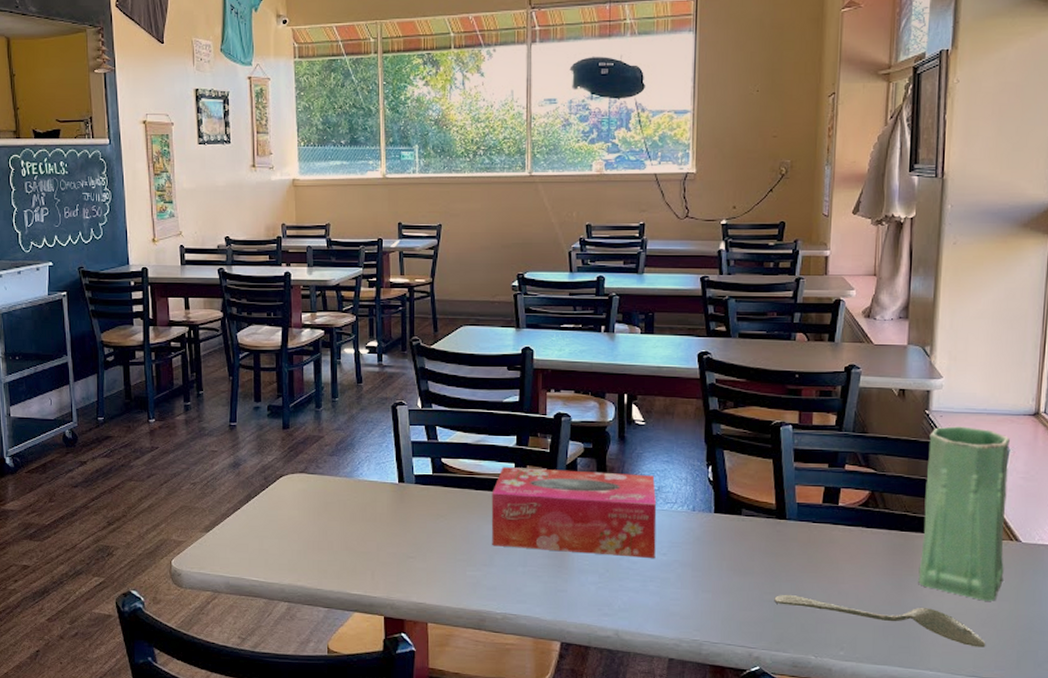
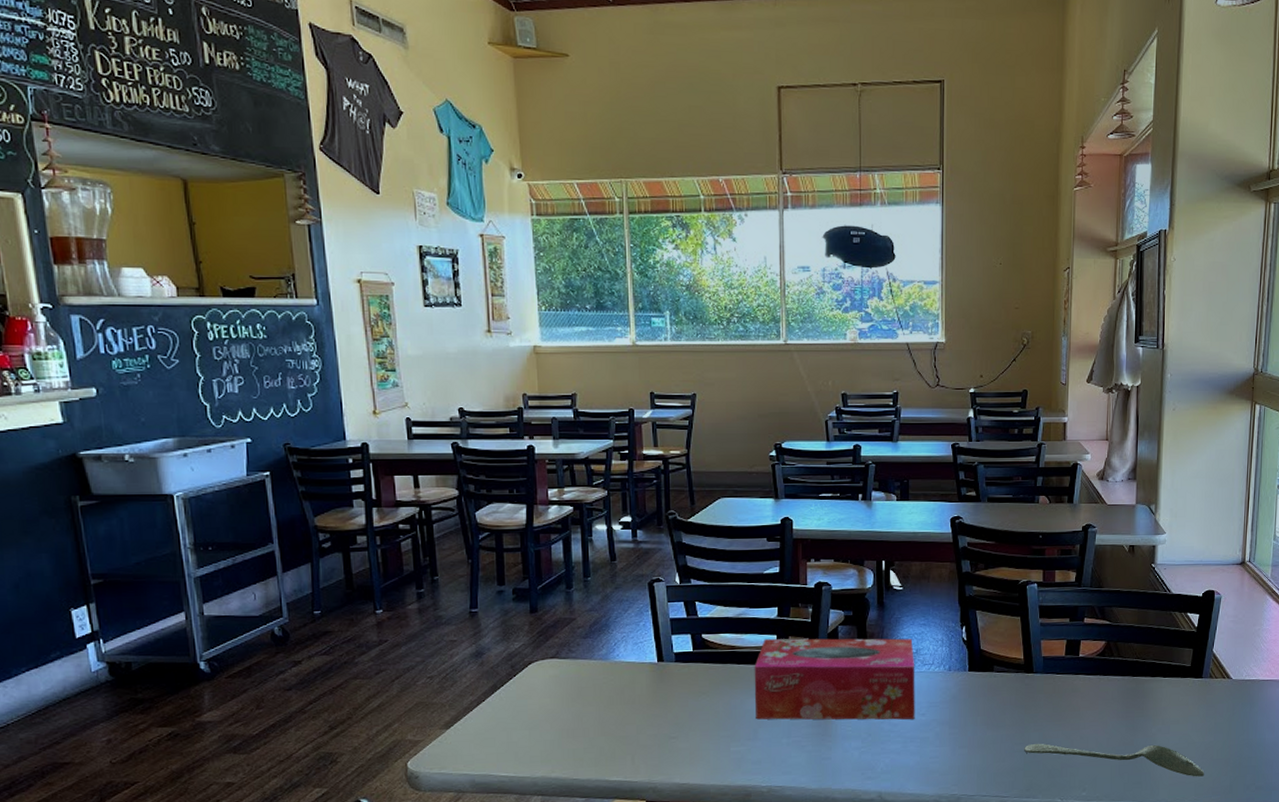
vase: present [918,426,1010,601] -> none [1148,577,1222,735]

